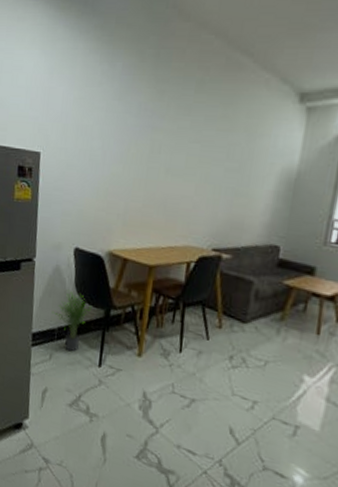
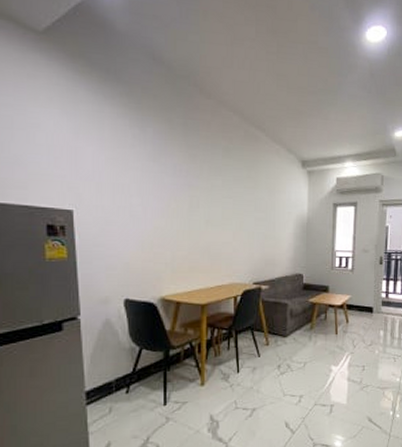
potted plant: present [51,290,91,352] -> none [106,340,149,399]

